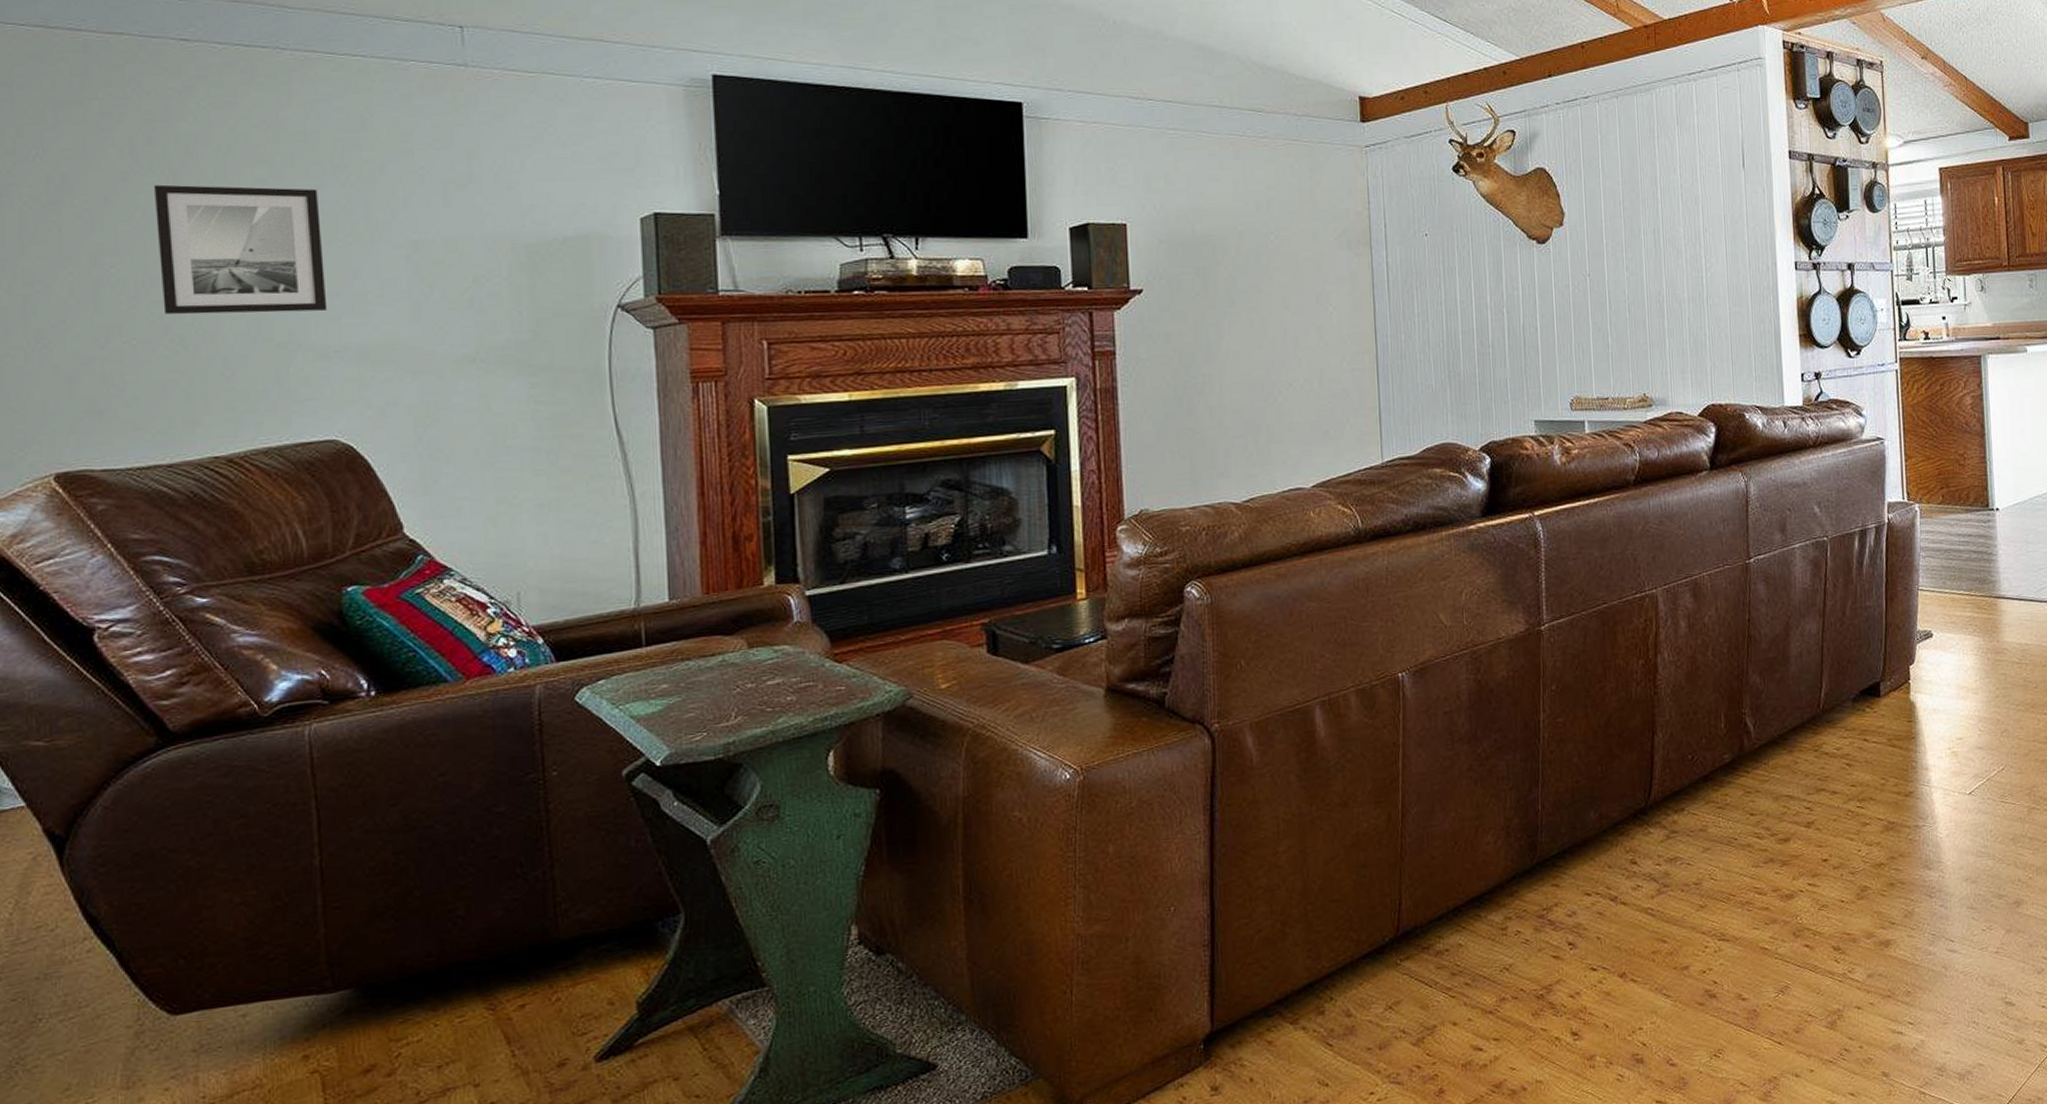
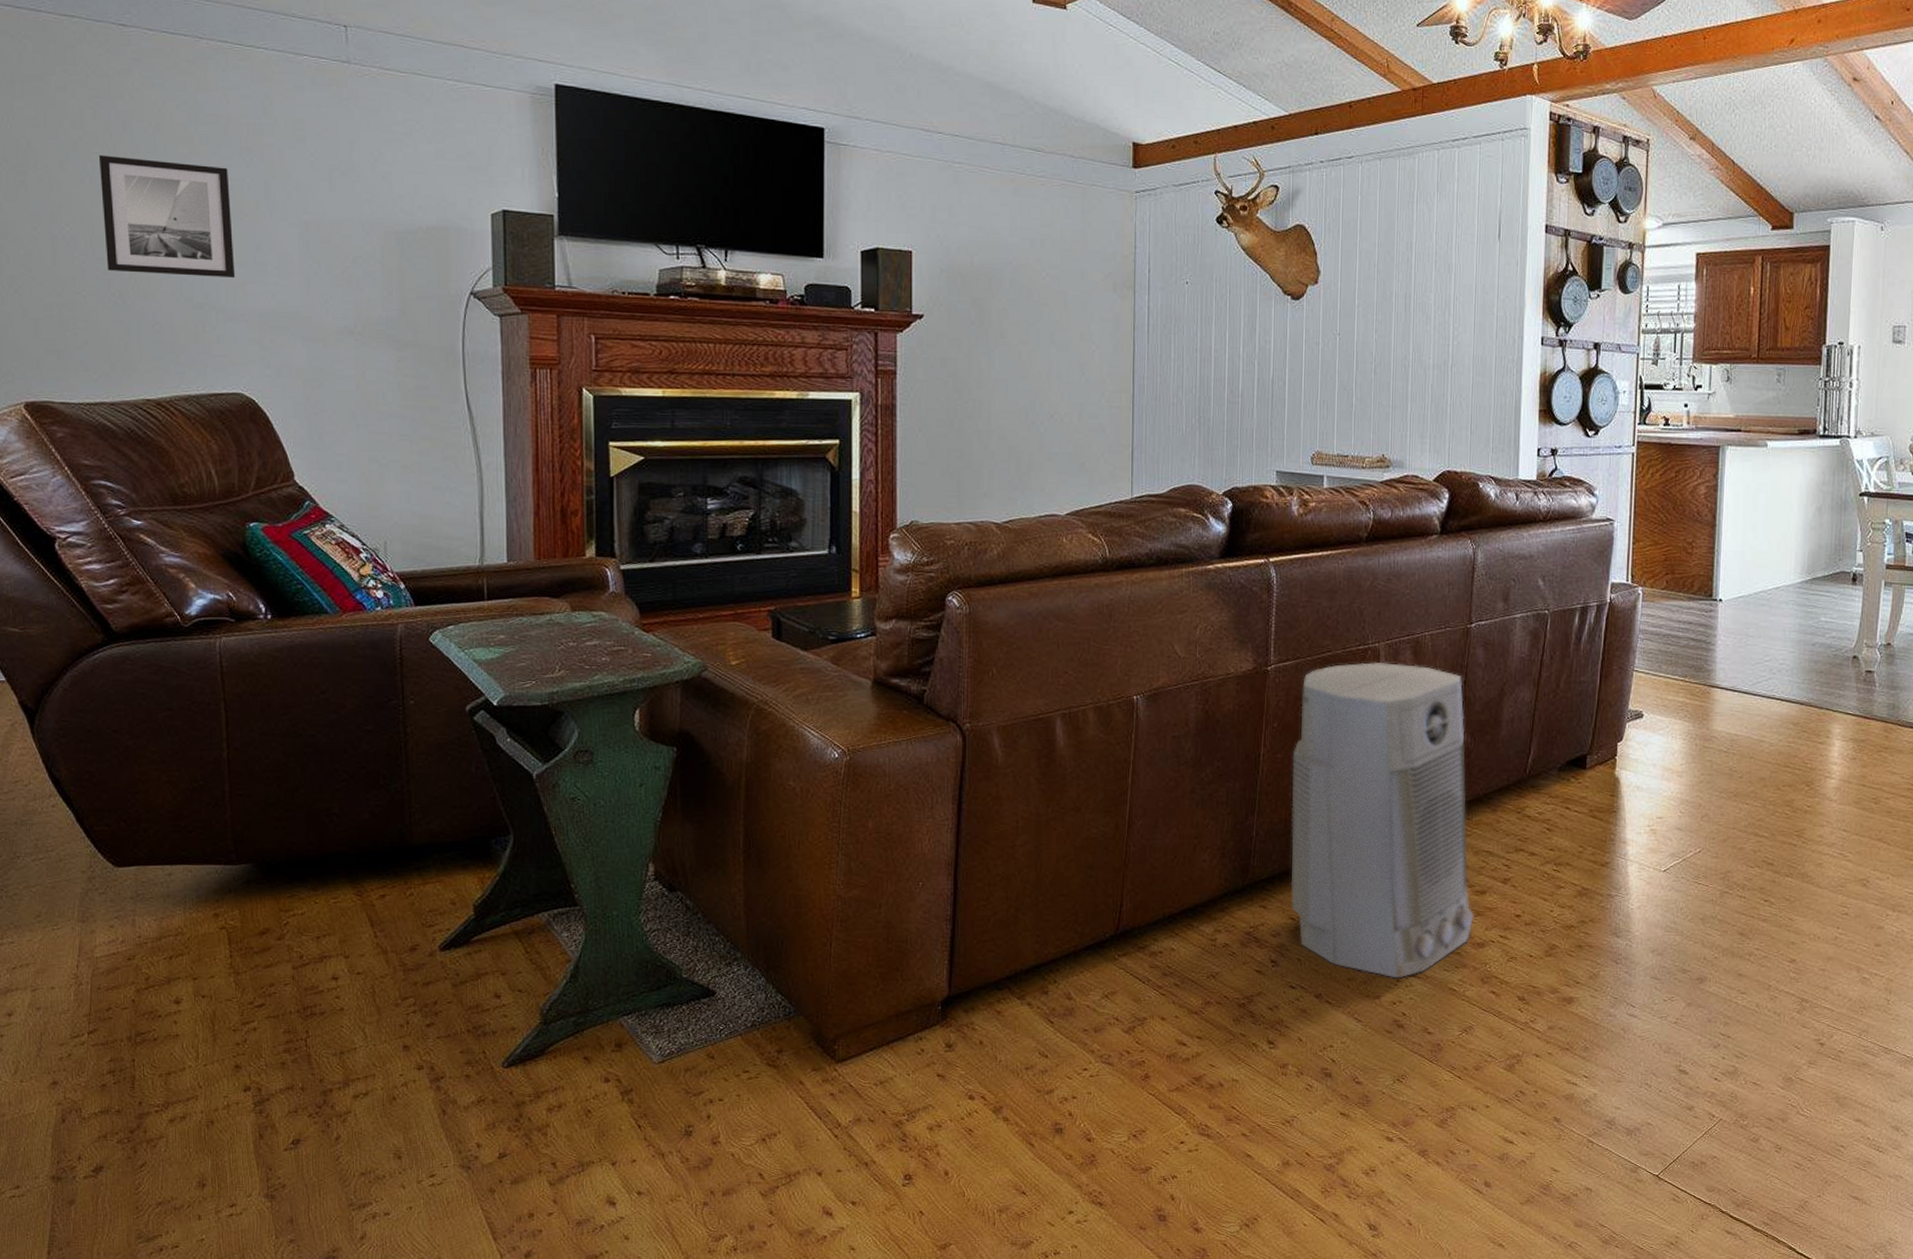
air purifier: none [1574,607,1780,946] -> present [1290,661,1475,979]

